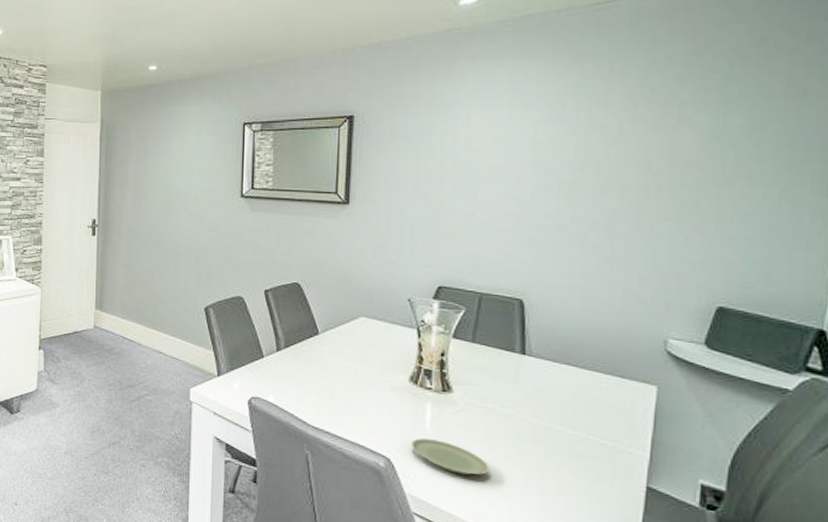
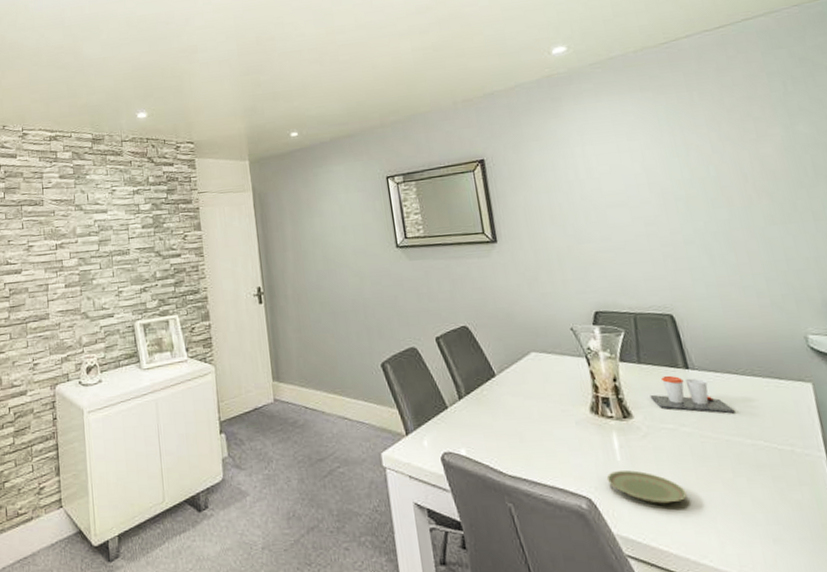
cup: none [476,357,564,404] -> present [650,375,735,414]

